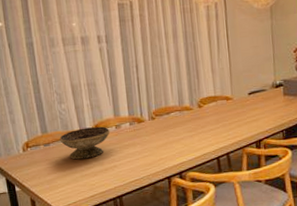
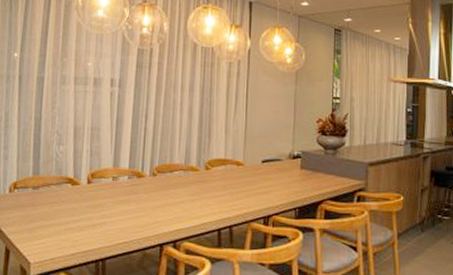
decorative bowl: present [59,126,110,160] -> none [50,175,106,210]

